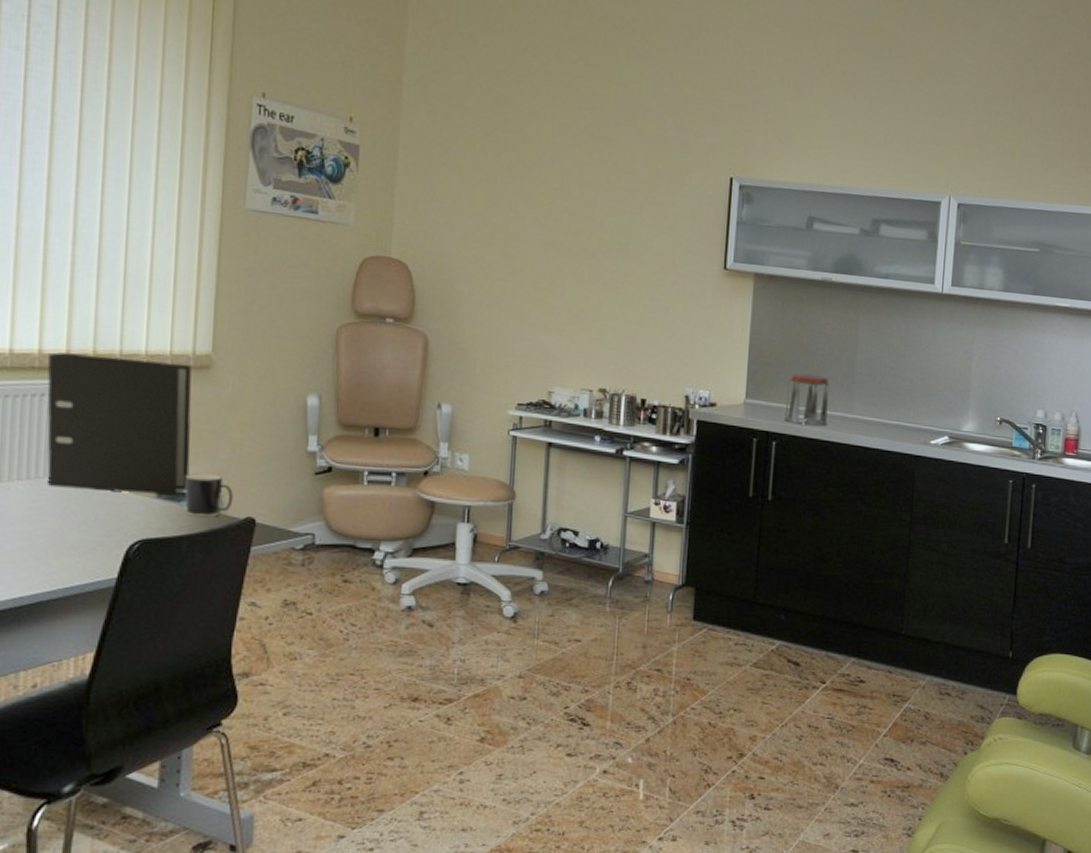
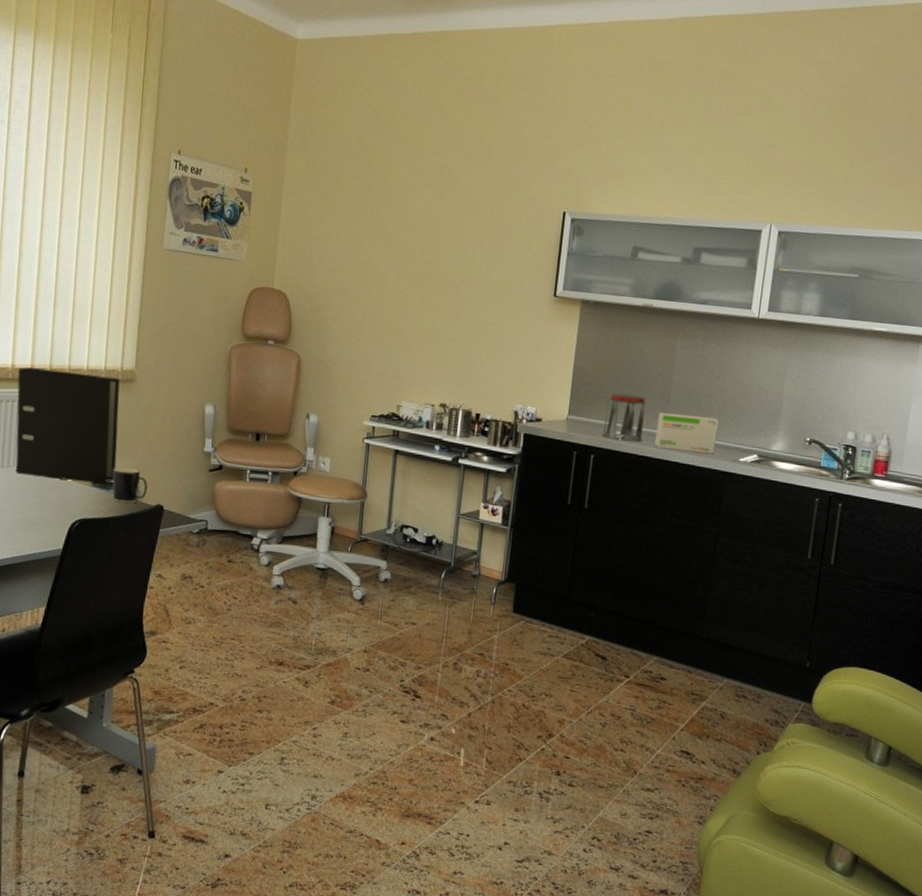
medicine box: none [840,393,907,437] -> present [654,411,719,454]

